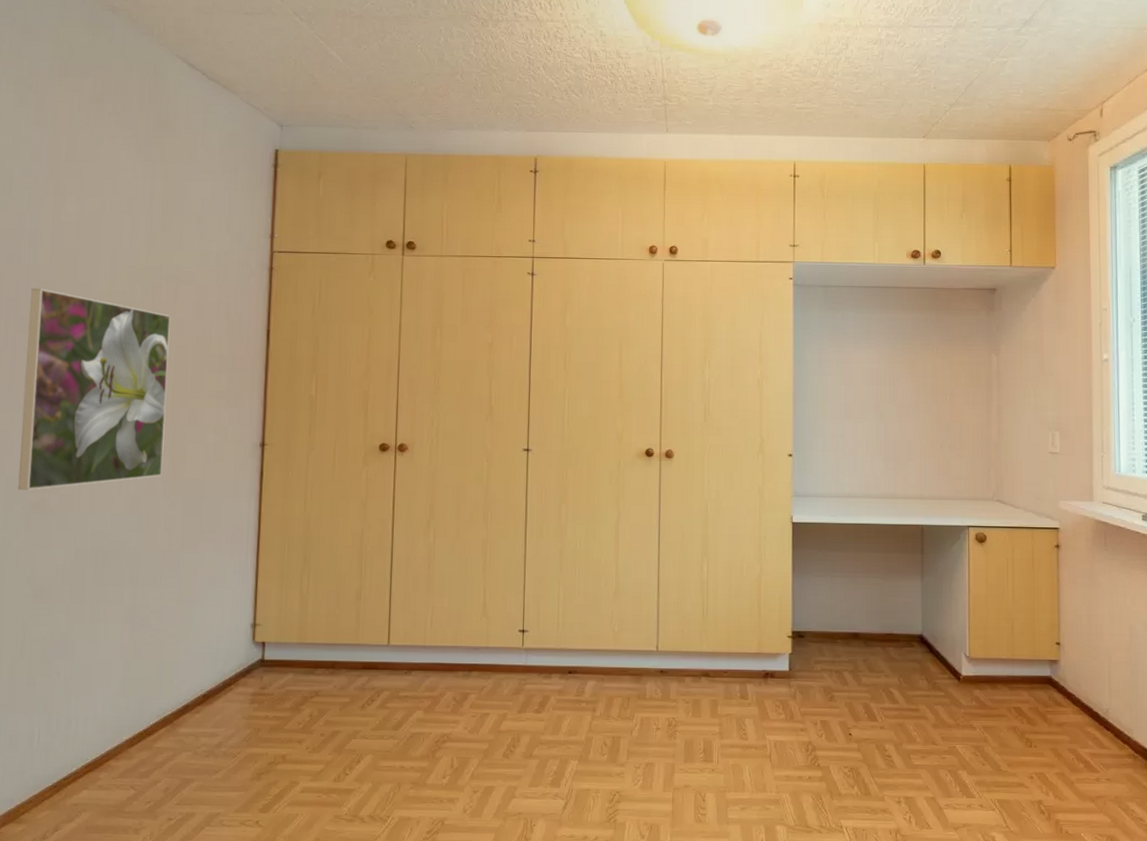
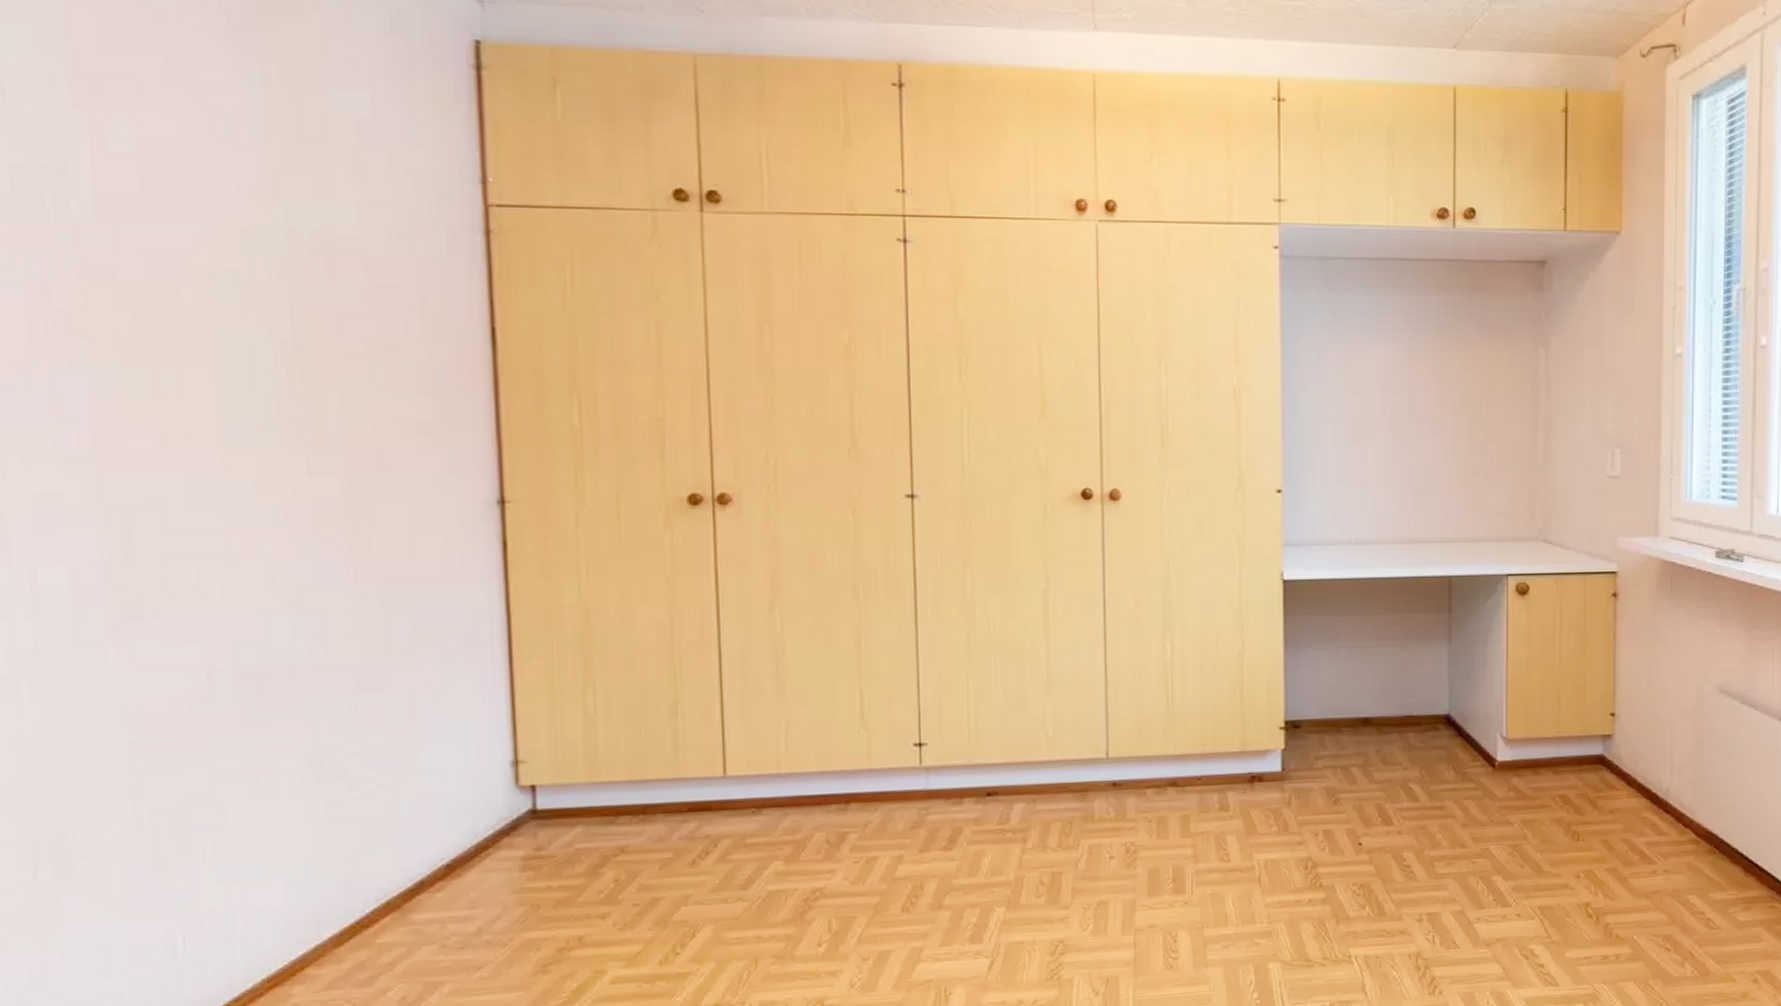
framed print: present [18,288,171,490] -> none [67,263,340,585]

